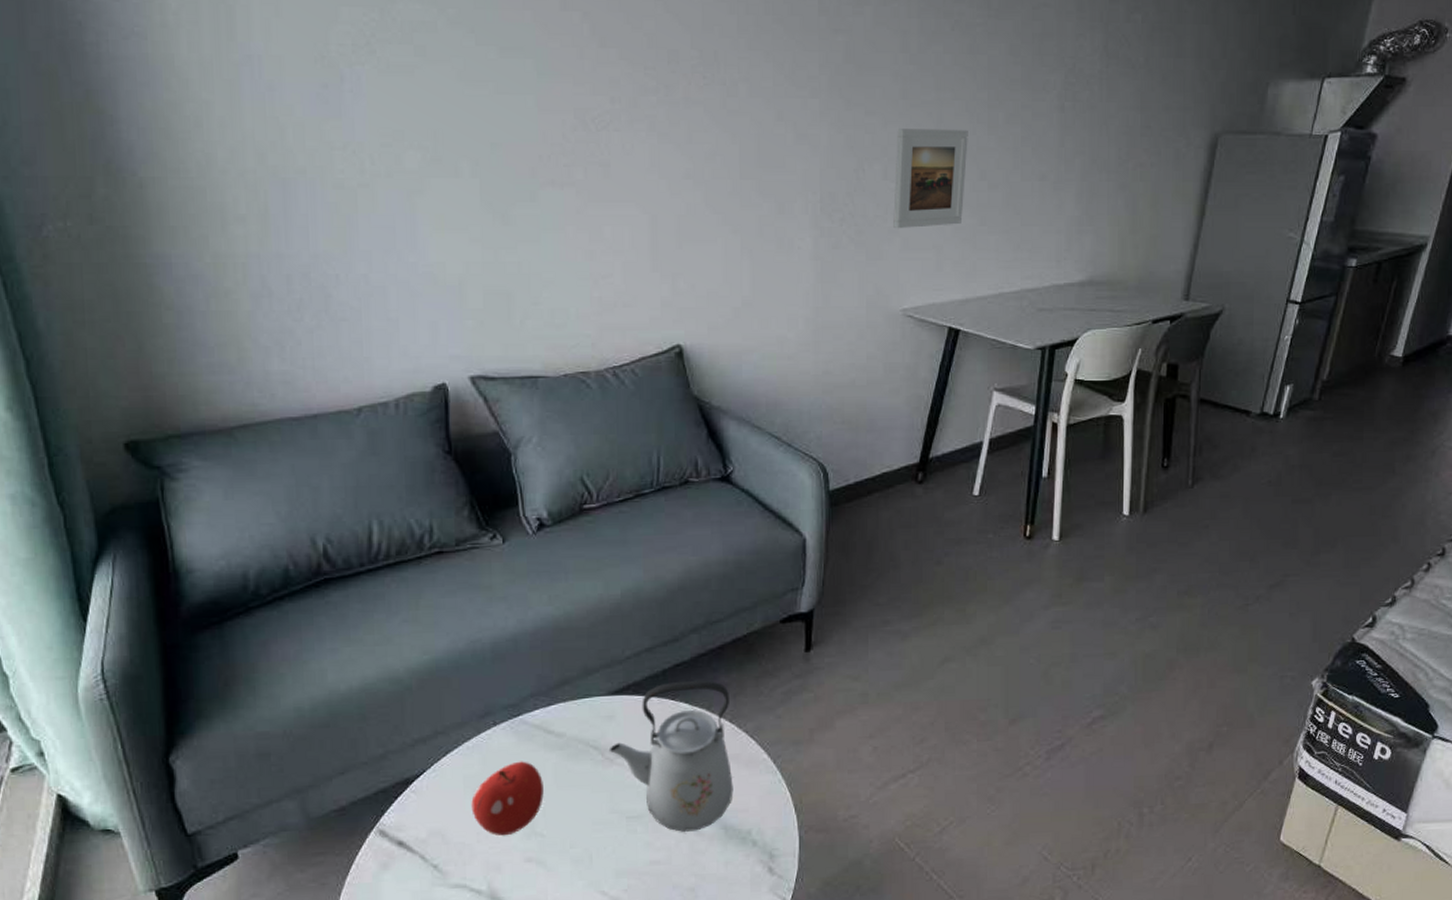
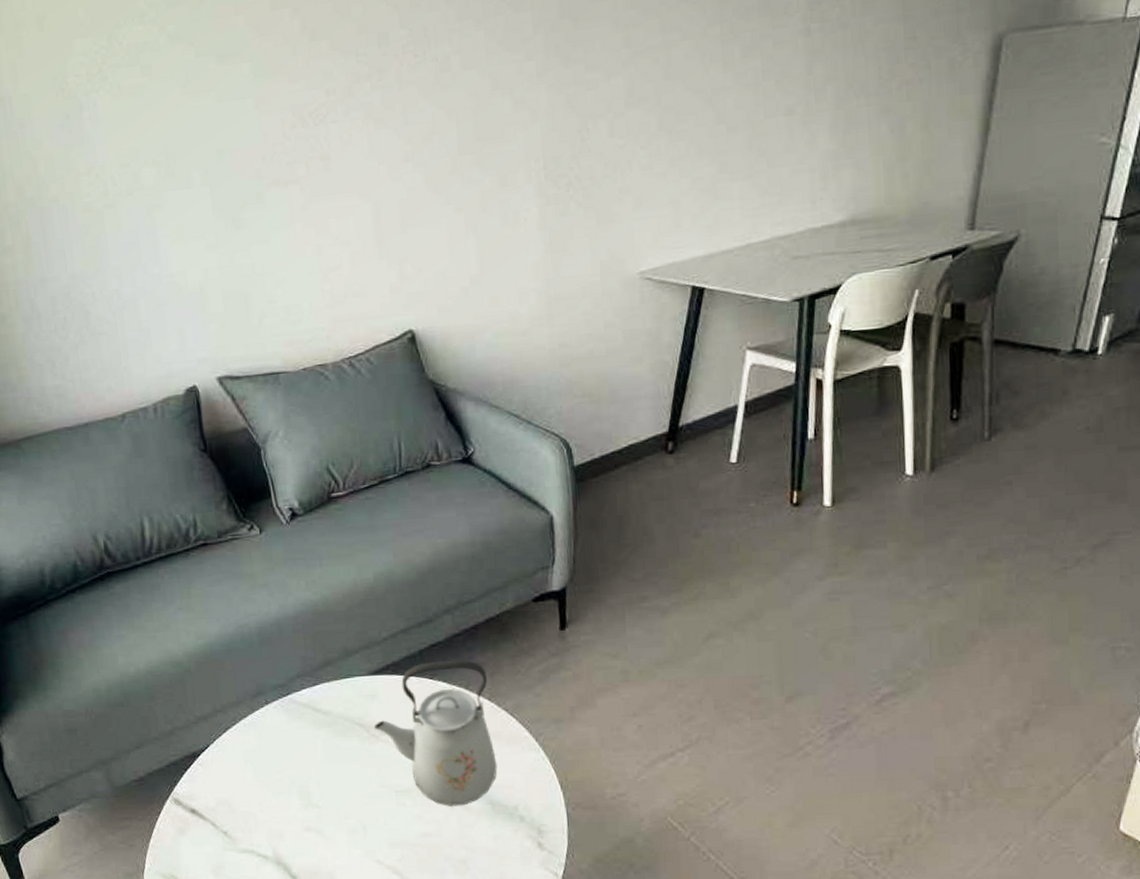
fruit: present [471,761,544,836] -> none [251,737,317,807]
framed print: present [893,129,968,229] -> none [621,71,702,188]

